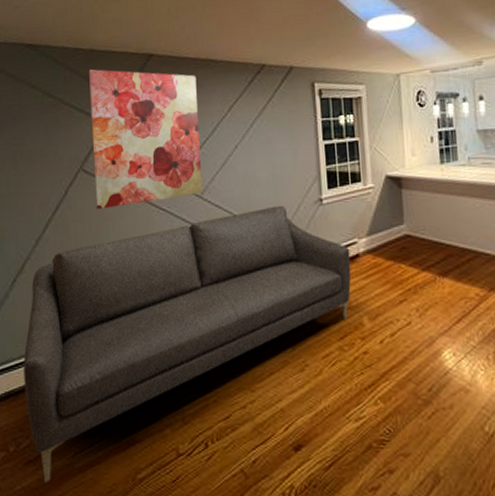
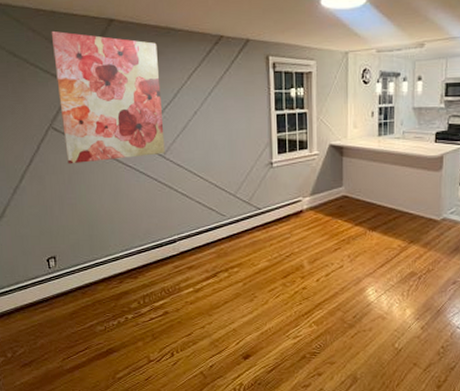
sofa: present [24,205,352,482] -> none [12,167,296,379]

